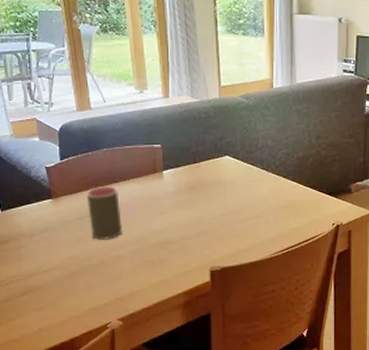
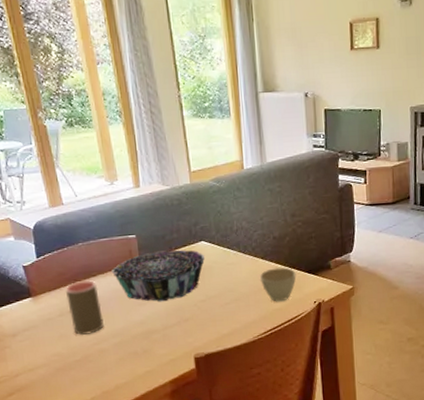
decorative bowl: none [134,162,228,213] -> present [112,249,205,302]
cup: none [281,188,317,221] -> present [260,267,296,302]

